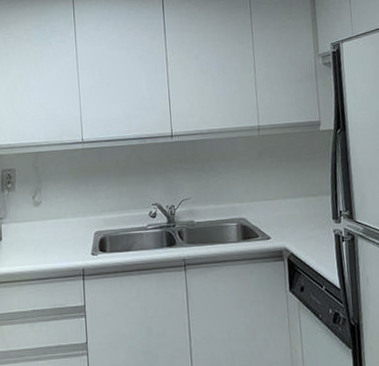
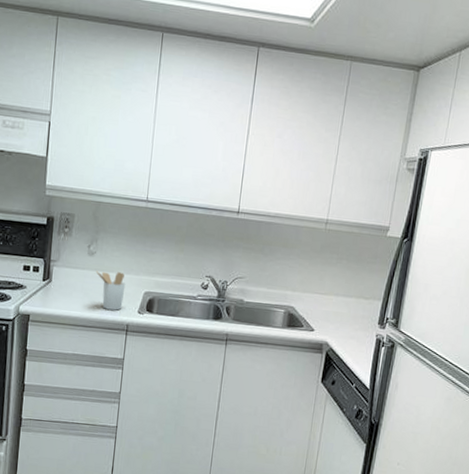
utensil holder: none [43,217,75,257] -> present [95,271,126,311]

